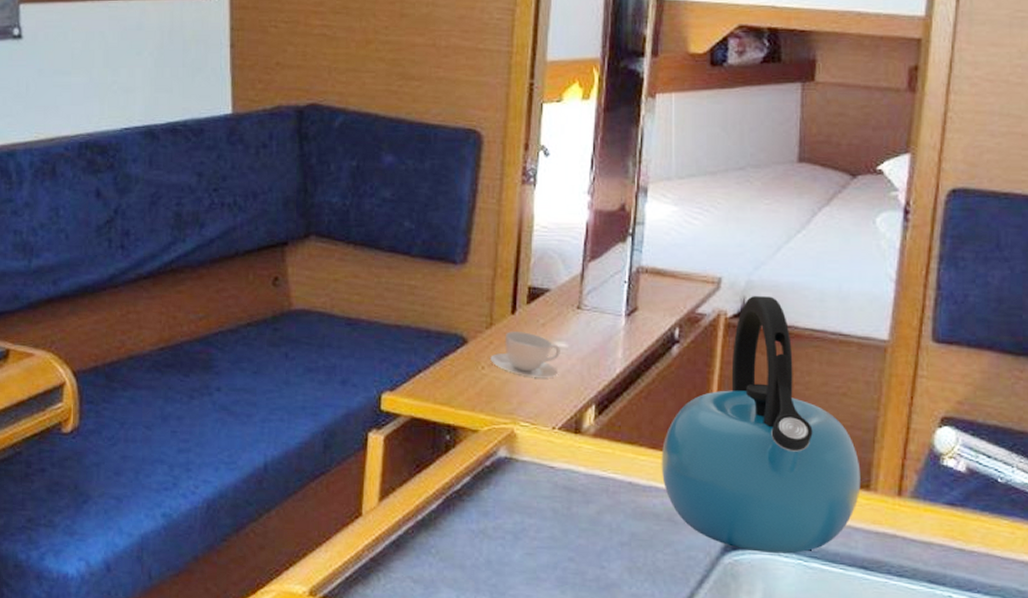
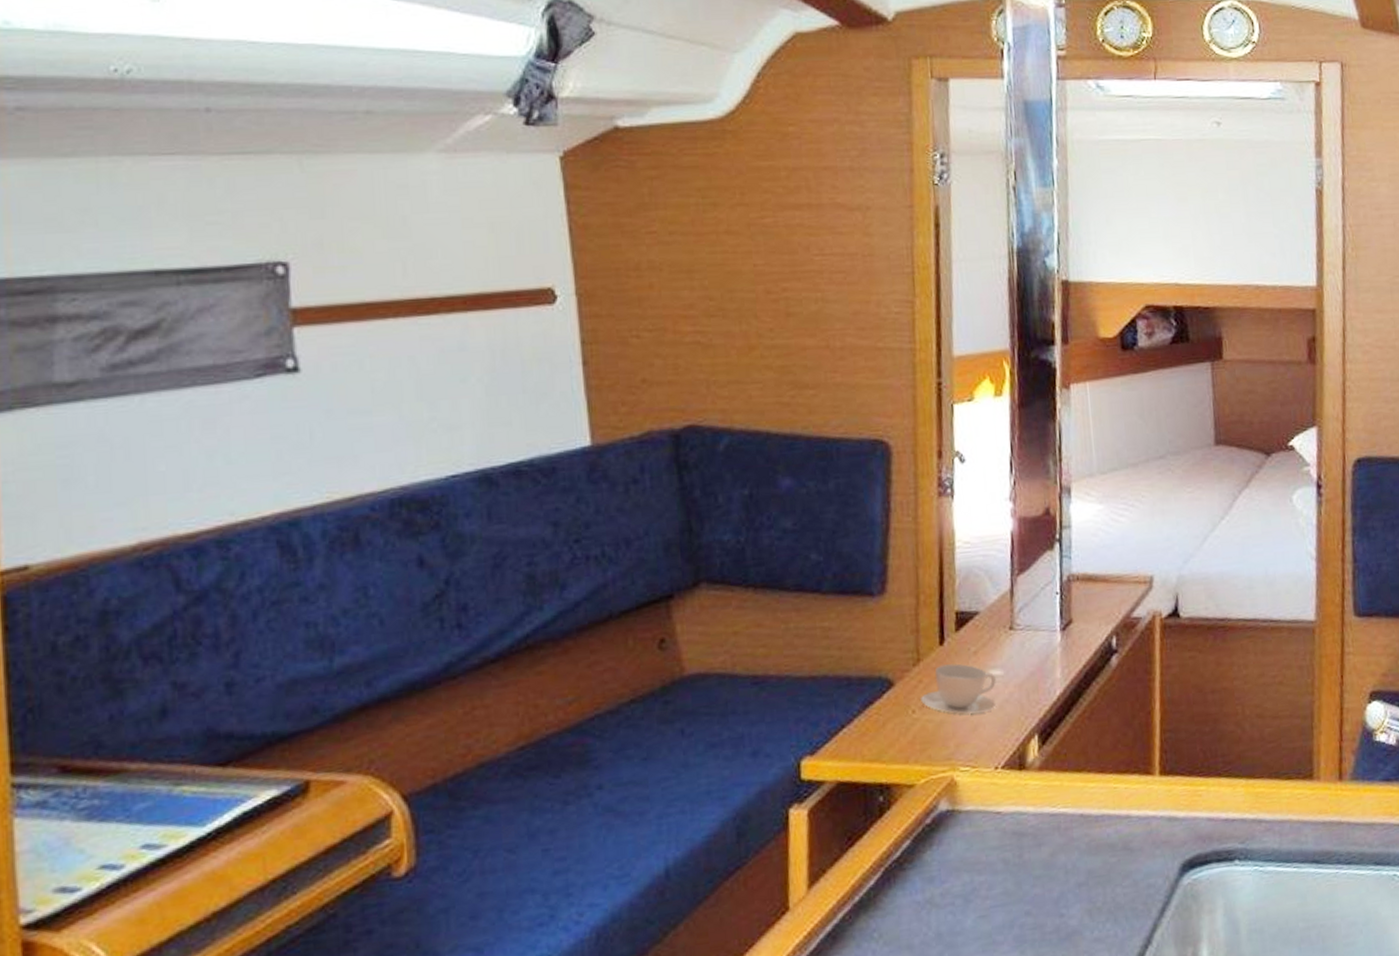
kettle: present [661,296,861,554] -> none [1110,590,1305,866]

